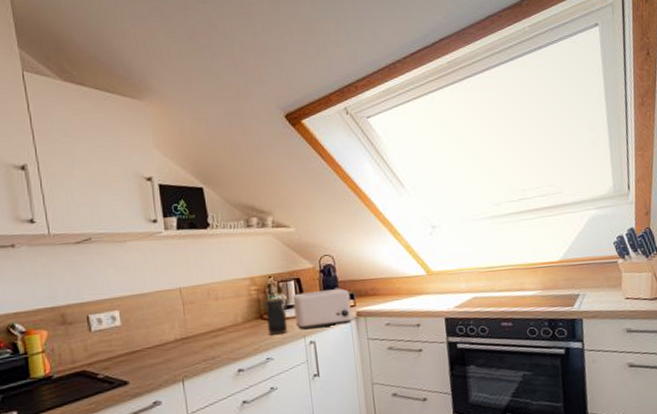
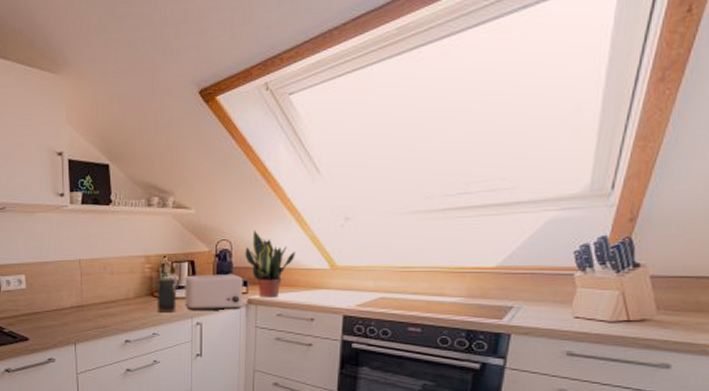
potted plant: none [347,244,394,309] -> present [245,230,295,298]

